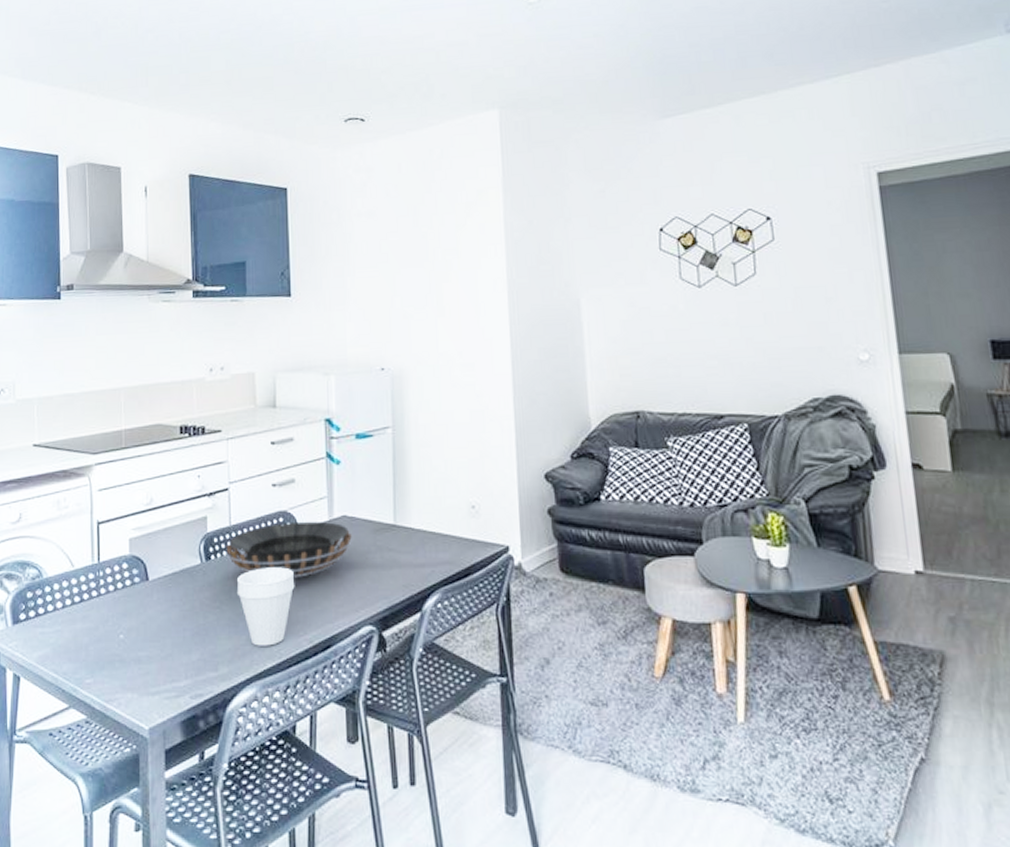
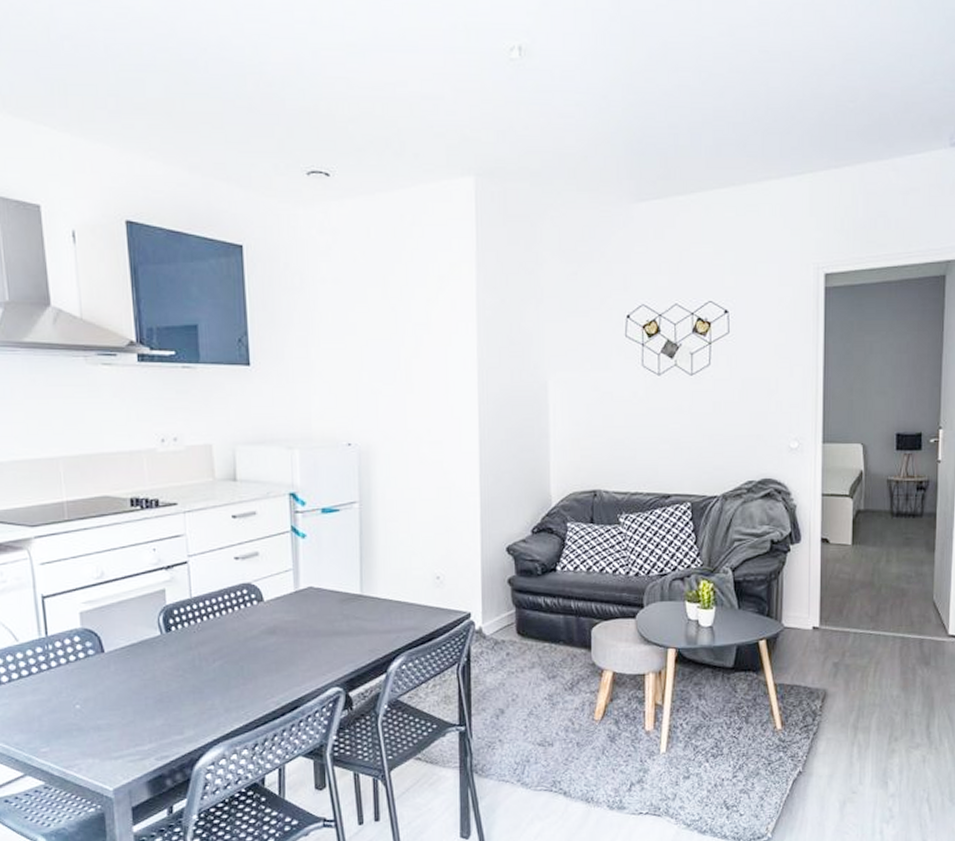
decorative bowl: present [226,521,352,579] -> none [187,592,318,647]
cup: present [236,567,295,646] -> none [200,636,261,710]

